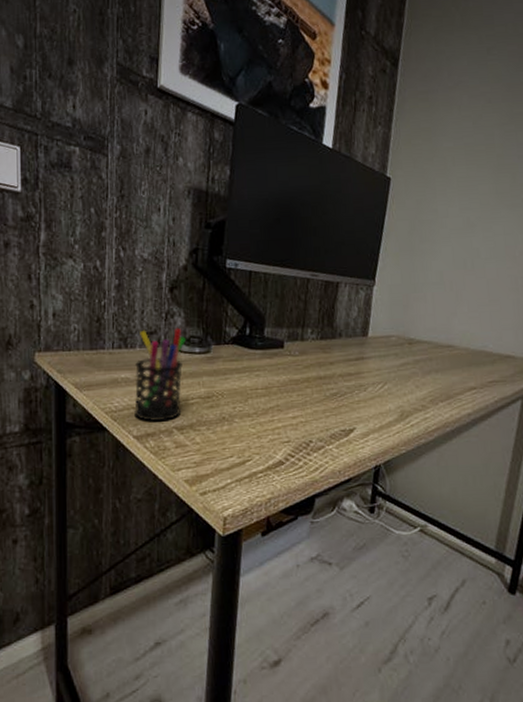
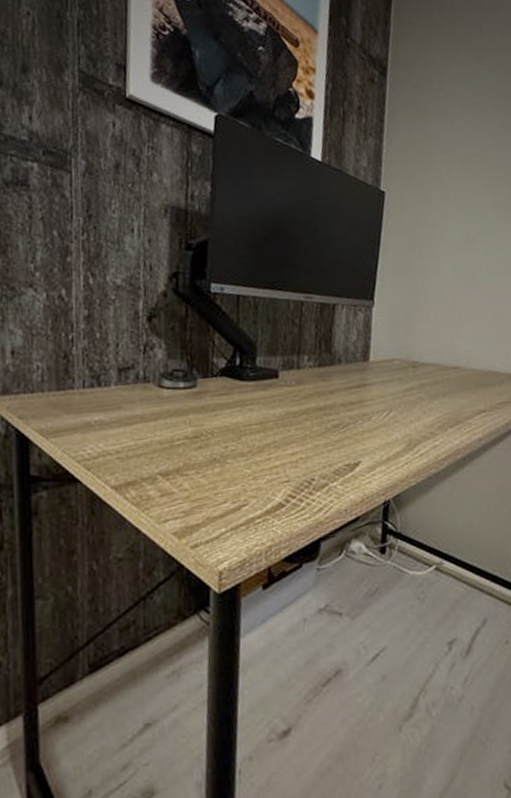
pen holder: present [134,328,187,421] -> none [111,361,169,468]

